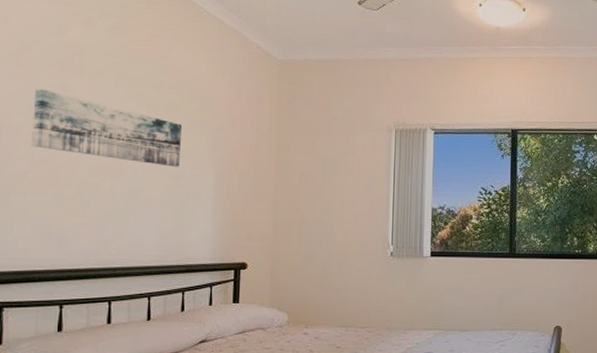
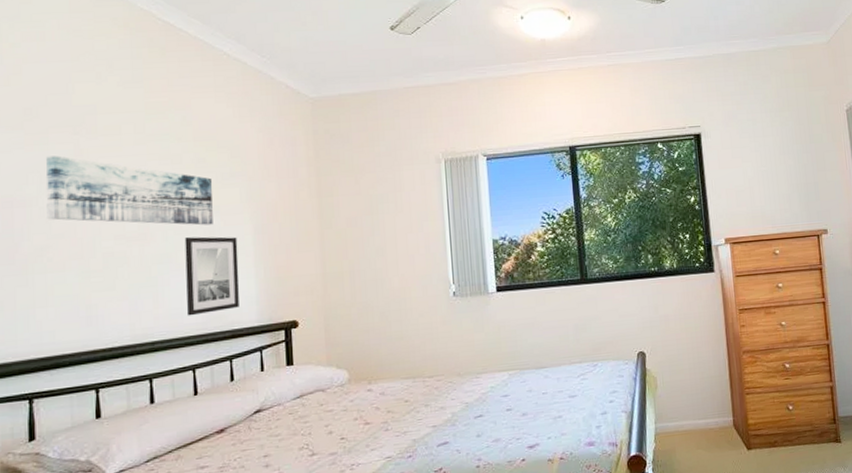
wall art: none [147,176,200,248] -> present [184,236,239,316]

